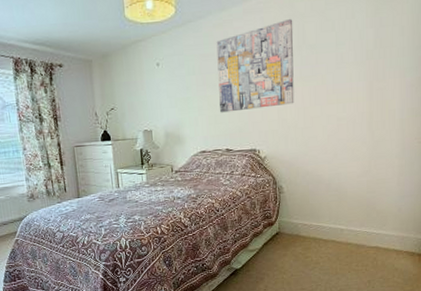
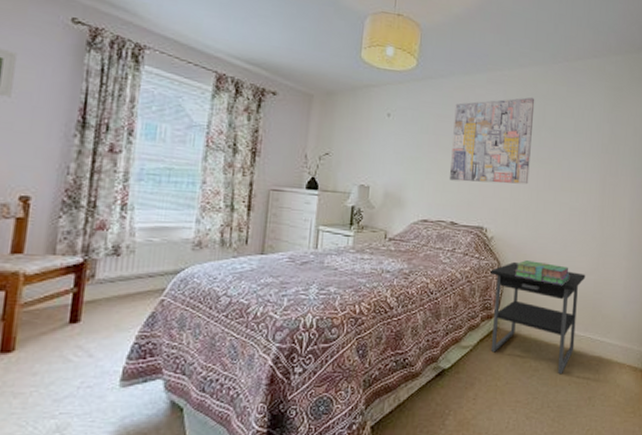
nightstand: none [267,175,358,265] -> present [490,261,586,375]
stack of books: none [290,172,341,190] -> present [515,260,569,285]

